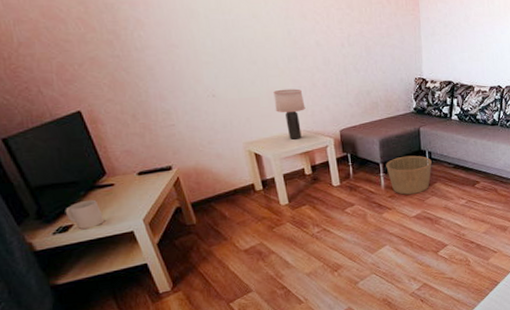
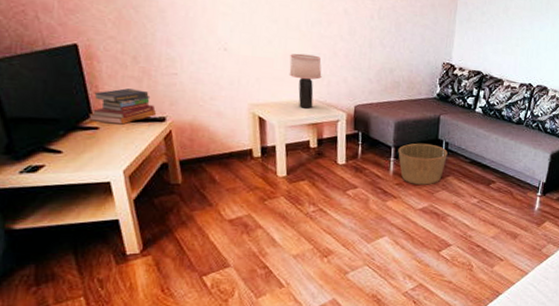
mug: present [65,199,105,229] -> none [38,140,81,172]
books: none [103,144,163,179] -> present [89,88,157,125]

